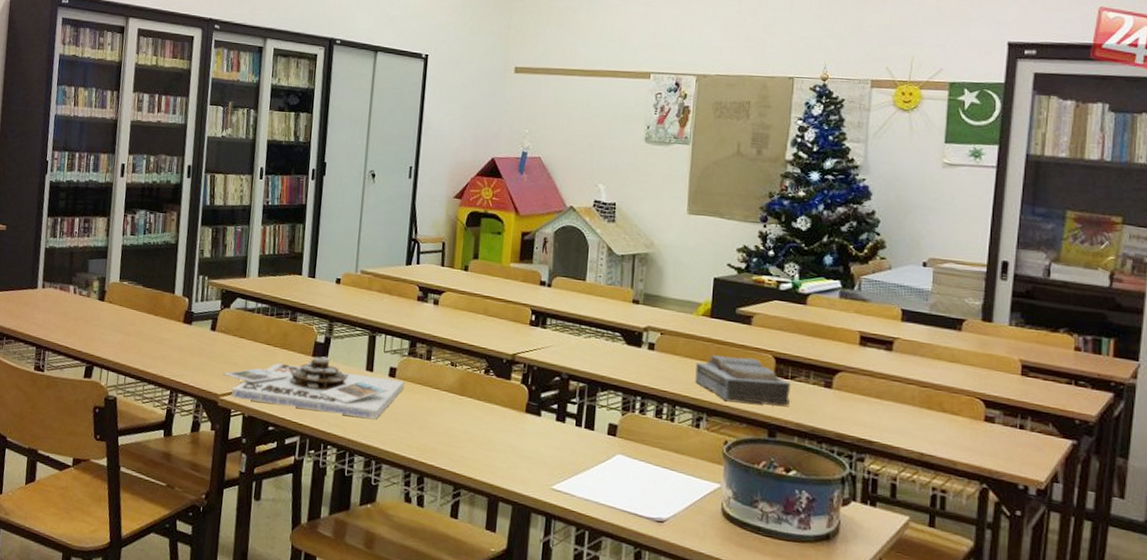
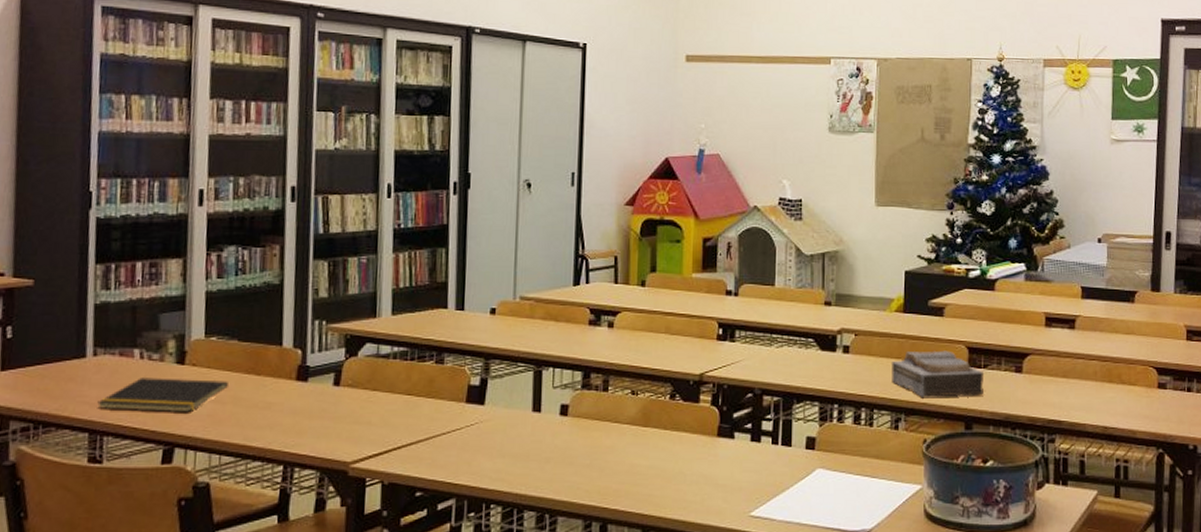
notepad: none [43,308,134,339] -> present [97,378,228,412]
board game: present [223,356,405,419] -> none [353,401,579,466]

